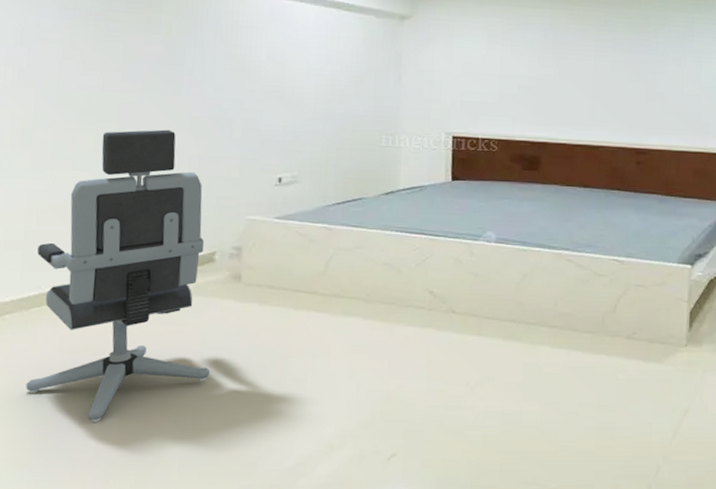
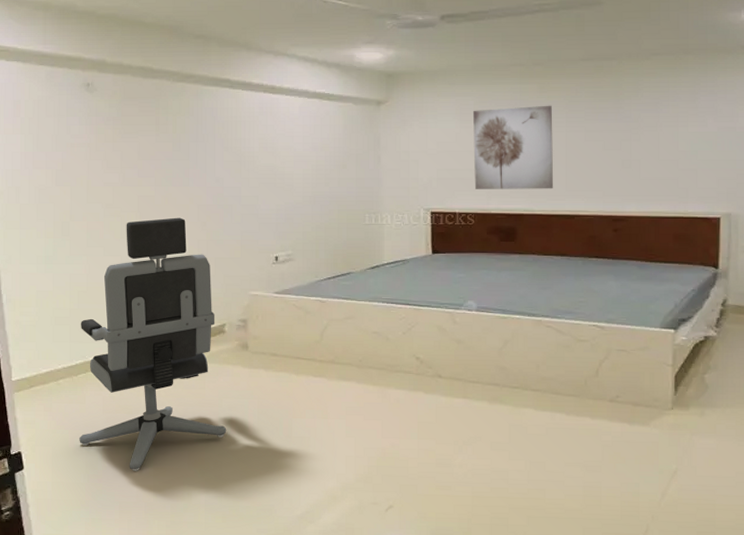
wall art: none [499,32,581,119] -> present [472,105,554,189]

